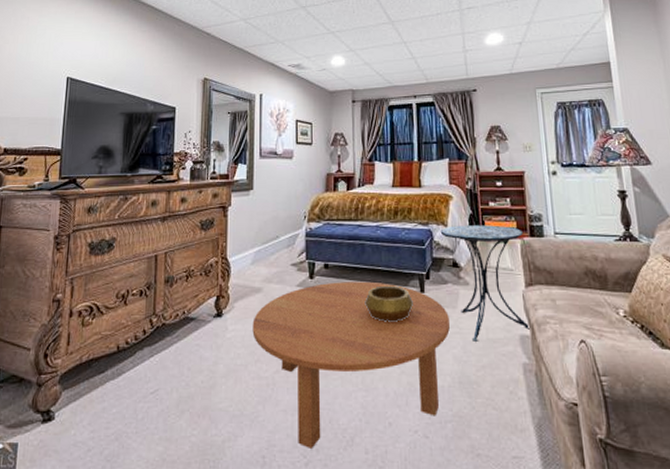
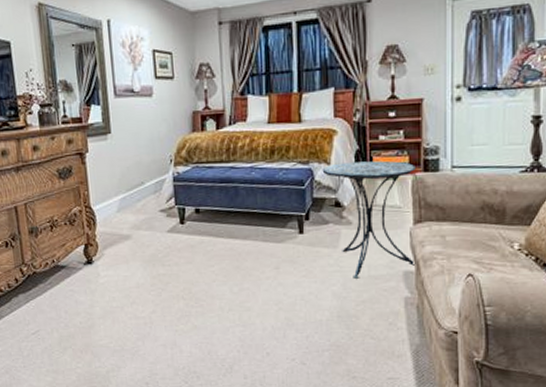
coffee table: present [252,281,451,448] -> none [124,224,331,376]
decorative bowl: present [365,285,413,322] -> none [240,227,291,263]

